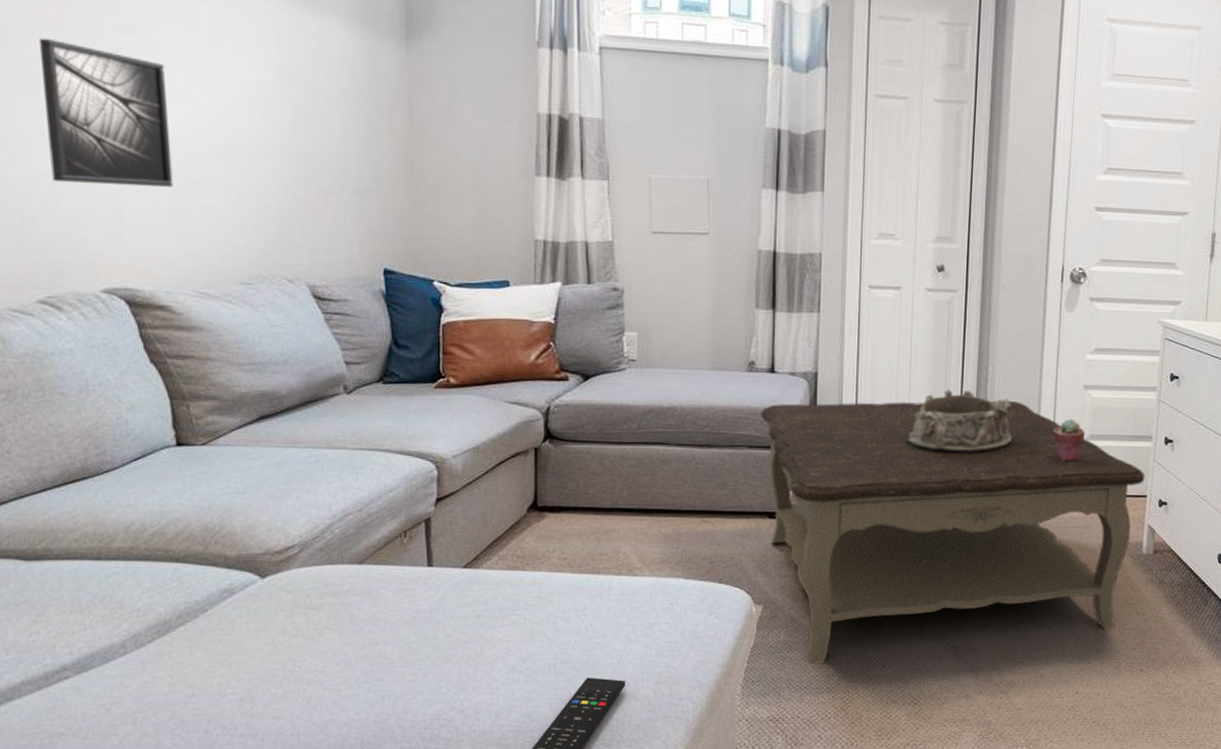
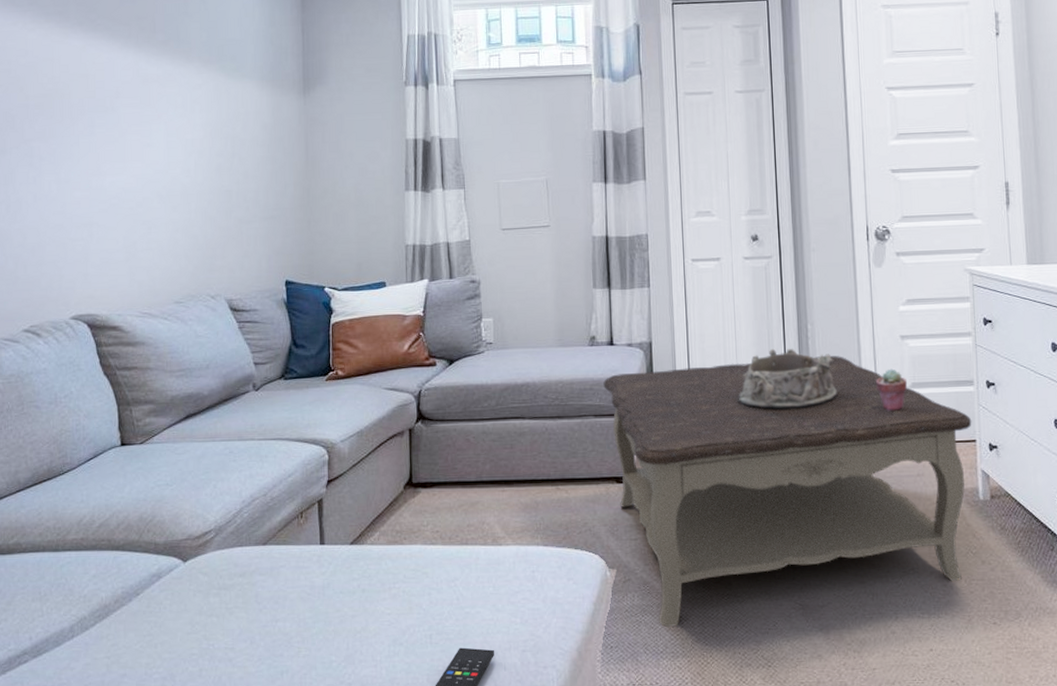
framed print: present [38,37,174,188] -> none [36,122,127,233]

